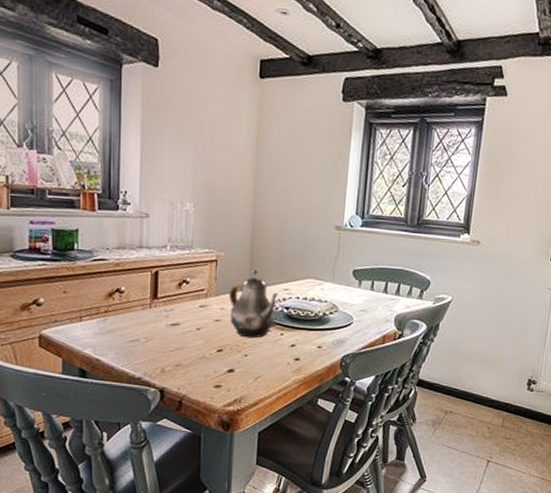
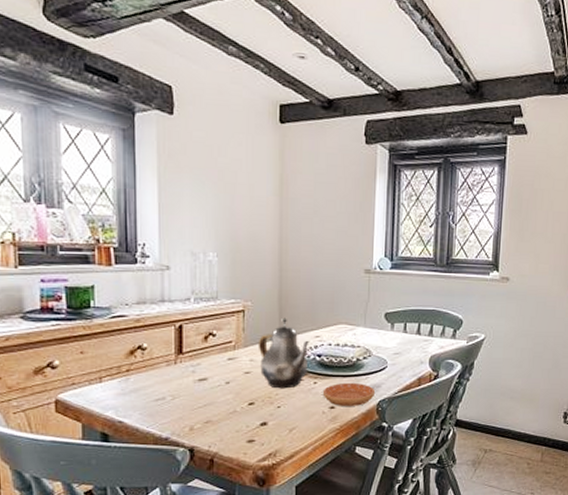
saucer: none [288,336,339,360] -> present [322,382,375,406]

